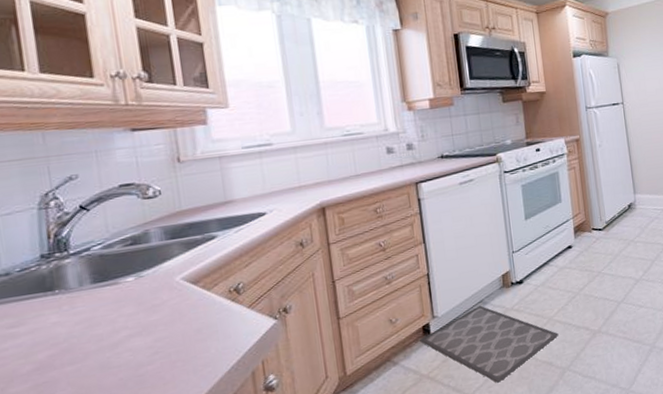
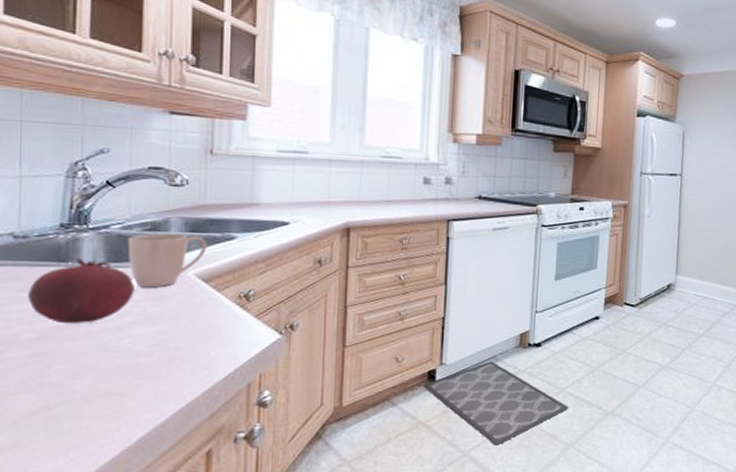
fruit: none [19,282,126,351] -> present [28,257,134,324]
mug: none [110,241,190,301] -> present [127,233,207,288]

